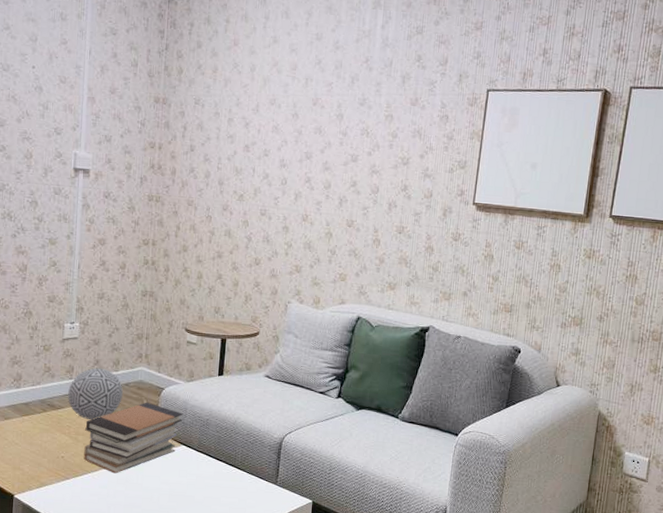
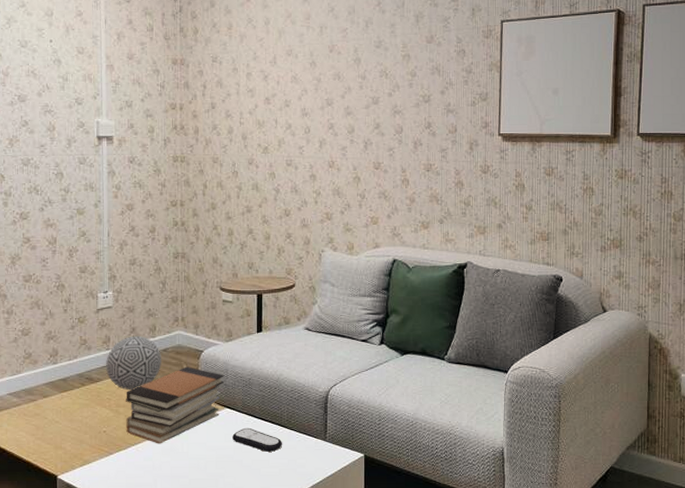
remote control: none [186,465,235,491] -> present [232,427,283,452]

